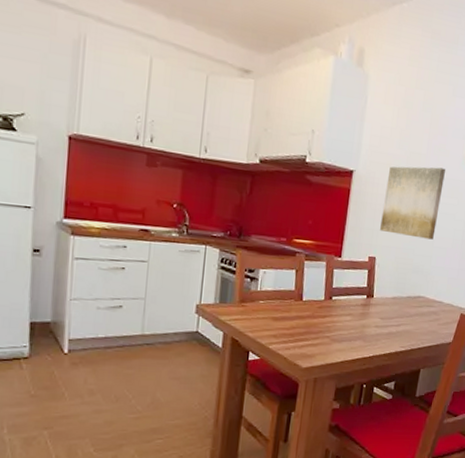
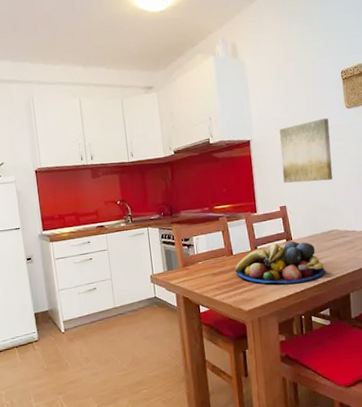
fruit bowl: none [300,297,401,348] -> present [234,241,325,284]

